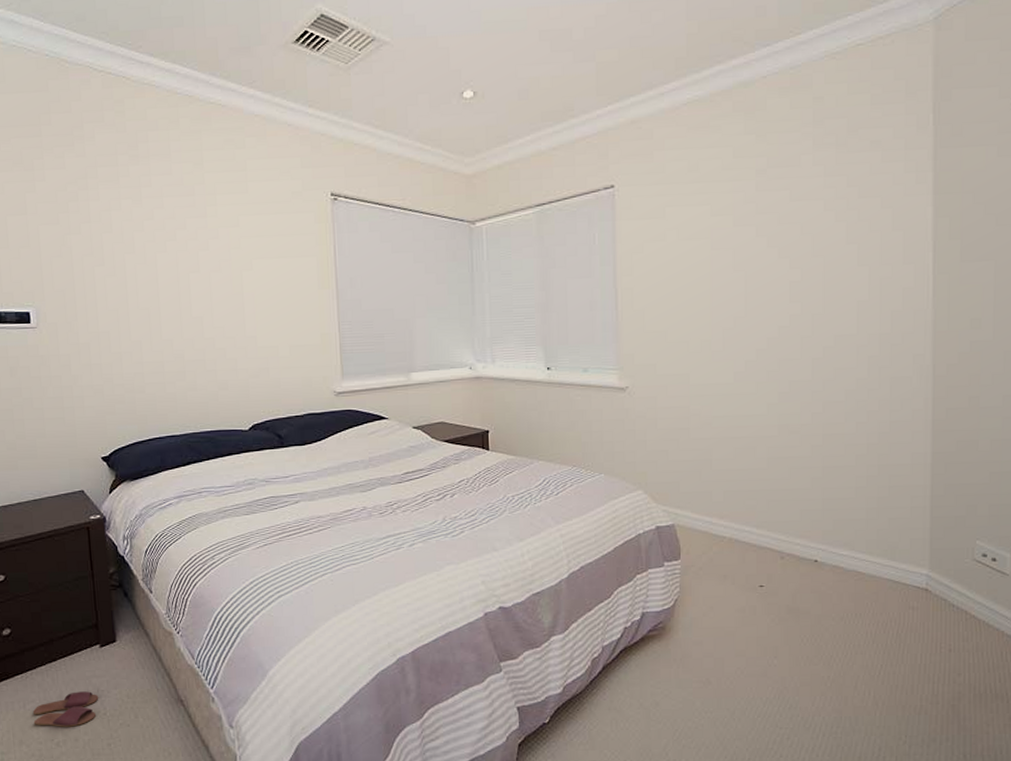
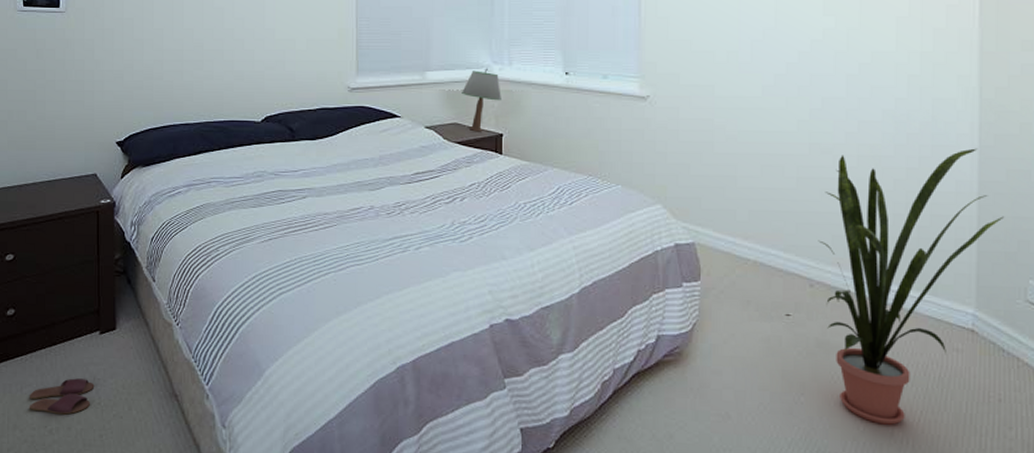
table lamp: none [447,368,486,430] -> present [462,69,501,132]
house plant: none [788,422,954,679] -> present [818,148,1004,425]

